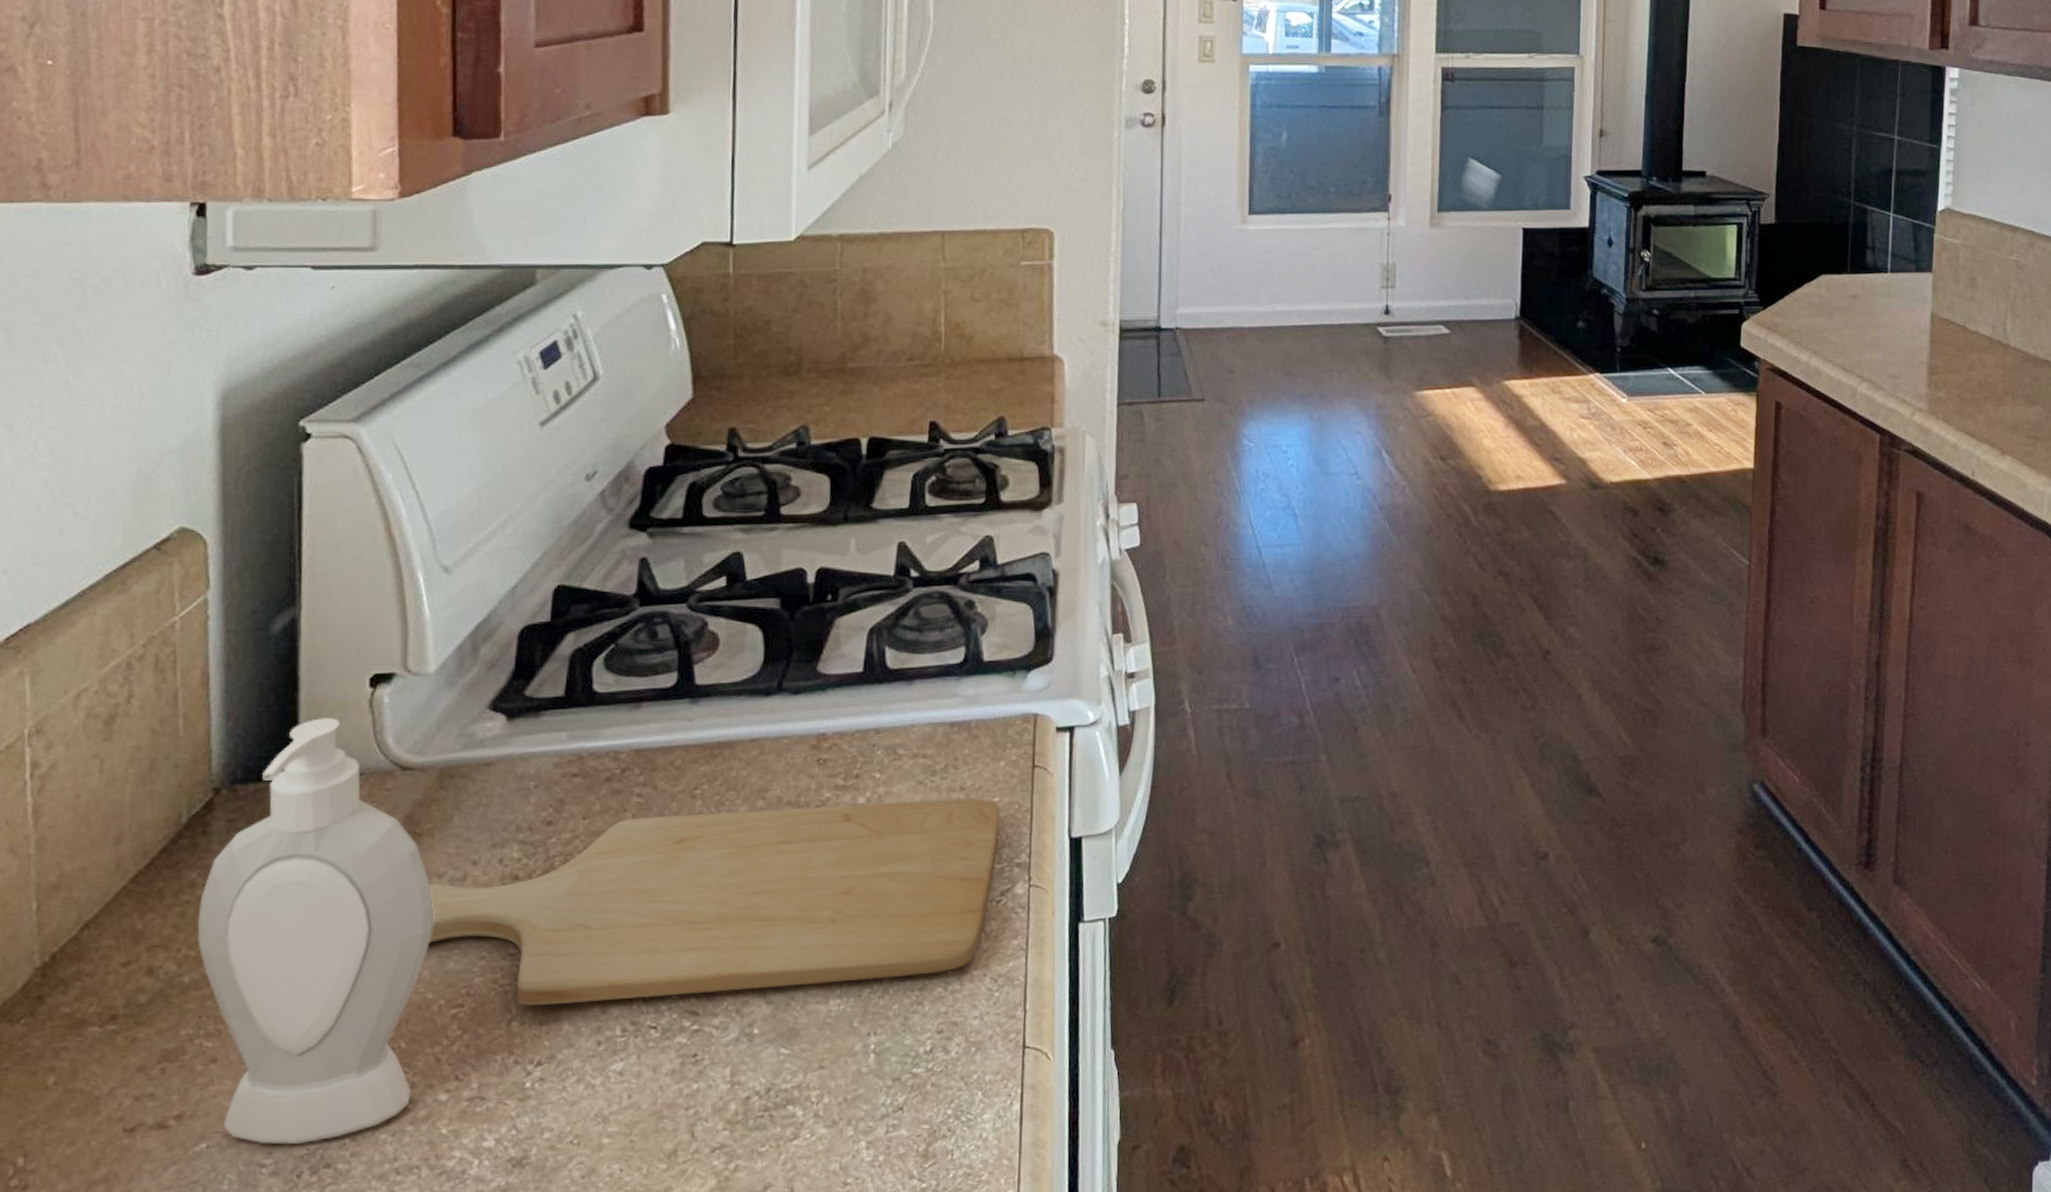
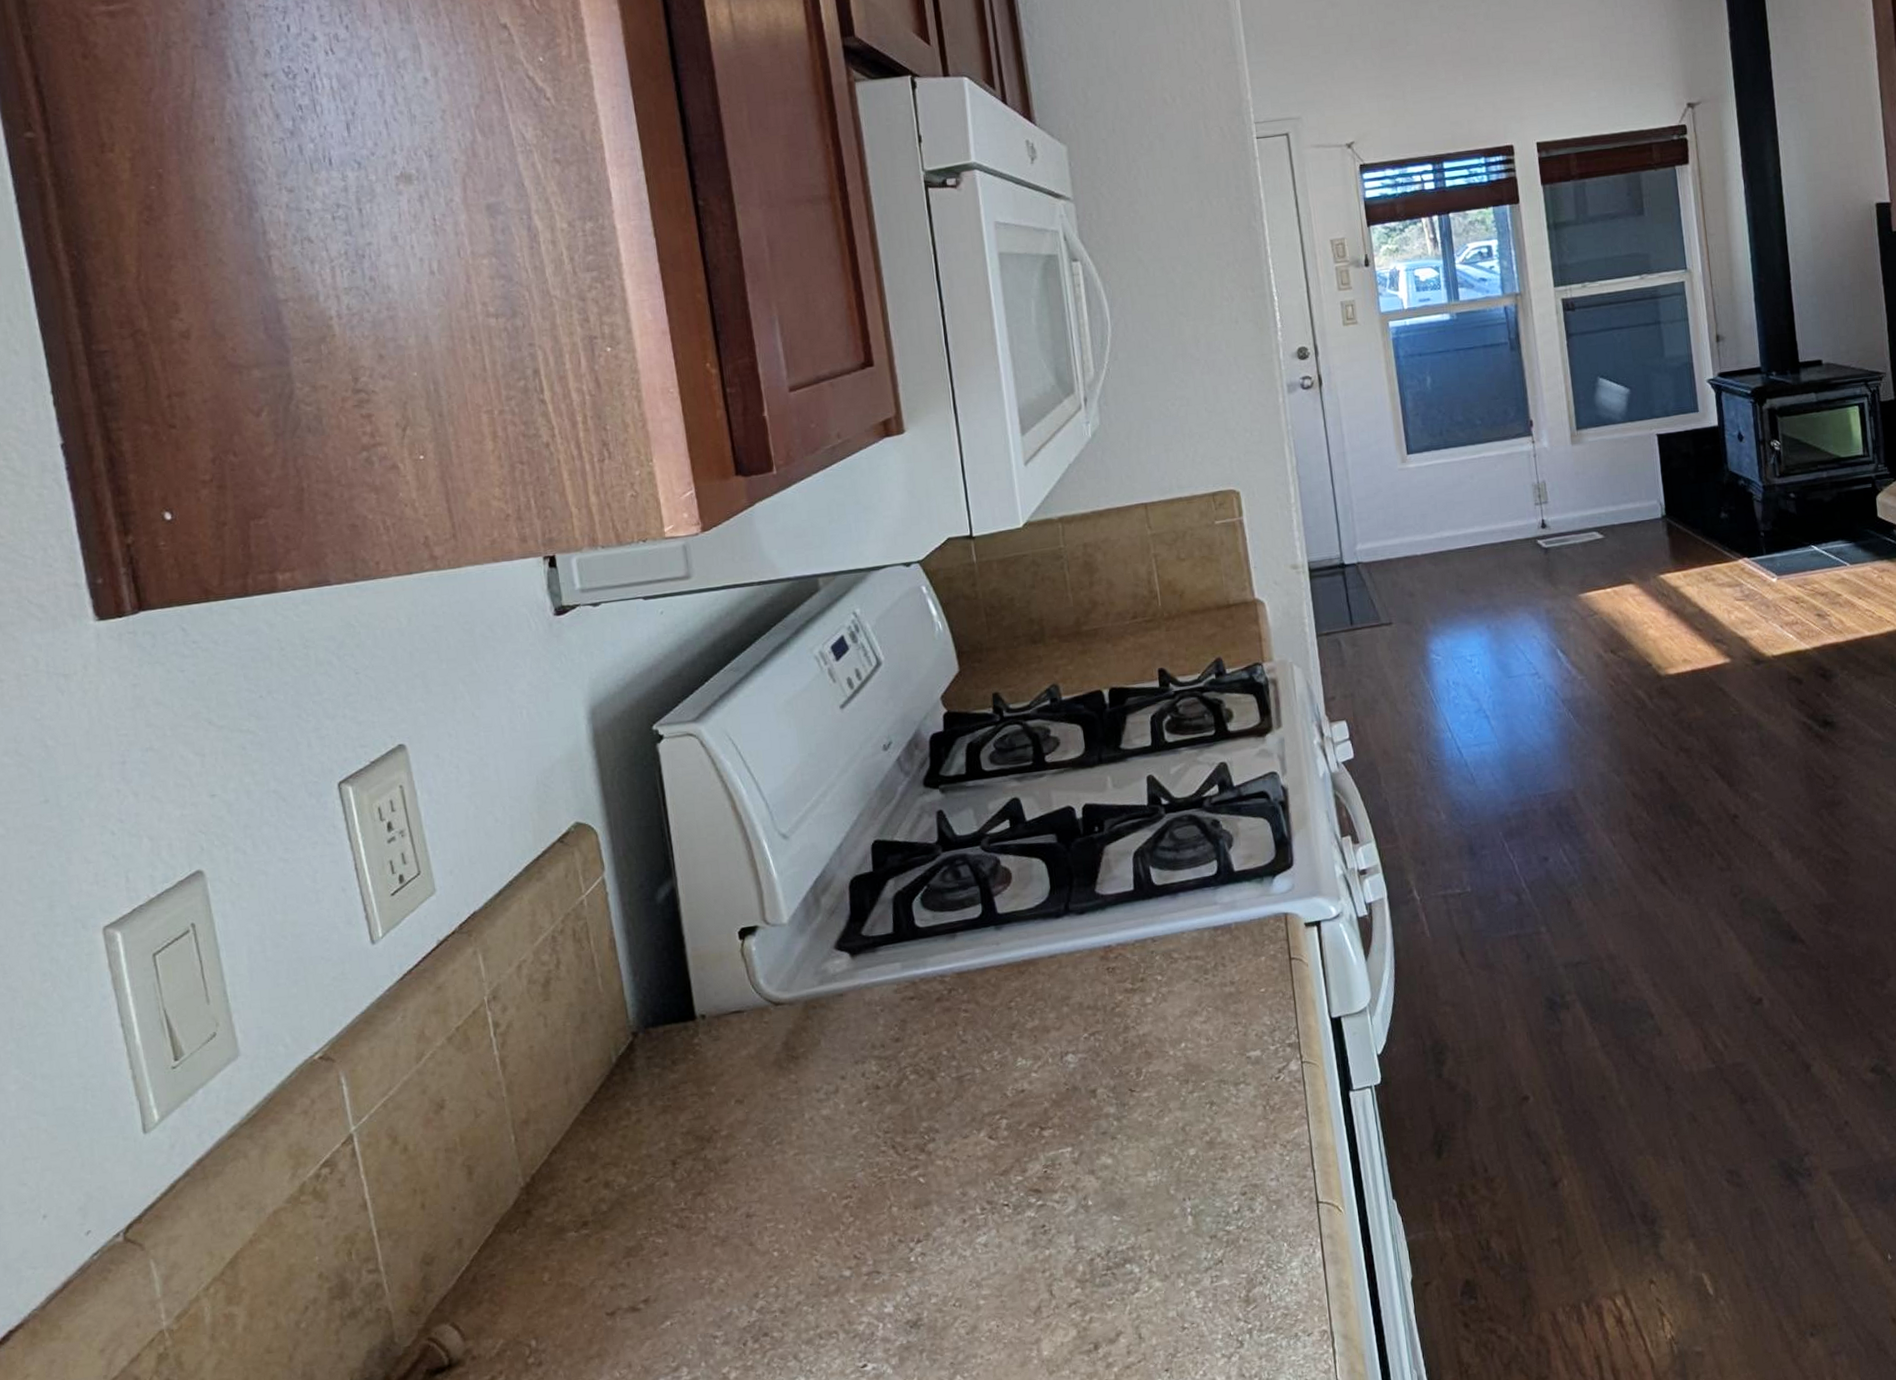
soap bottle: present [197,718,434,1145] -> none [635,967,822,1320]
chopping board: present [428,798,1000,1006] -> none [809,990,1270,1194]

